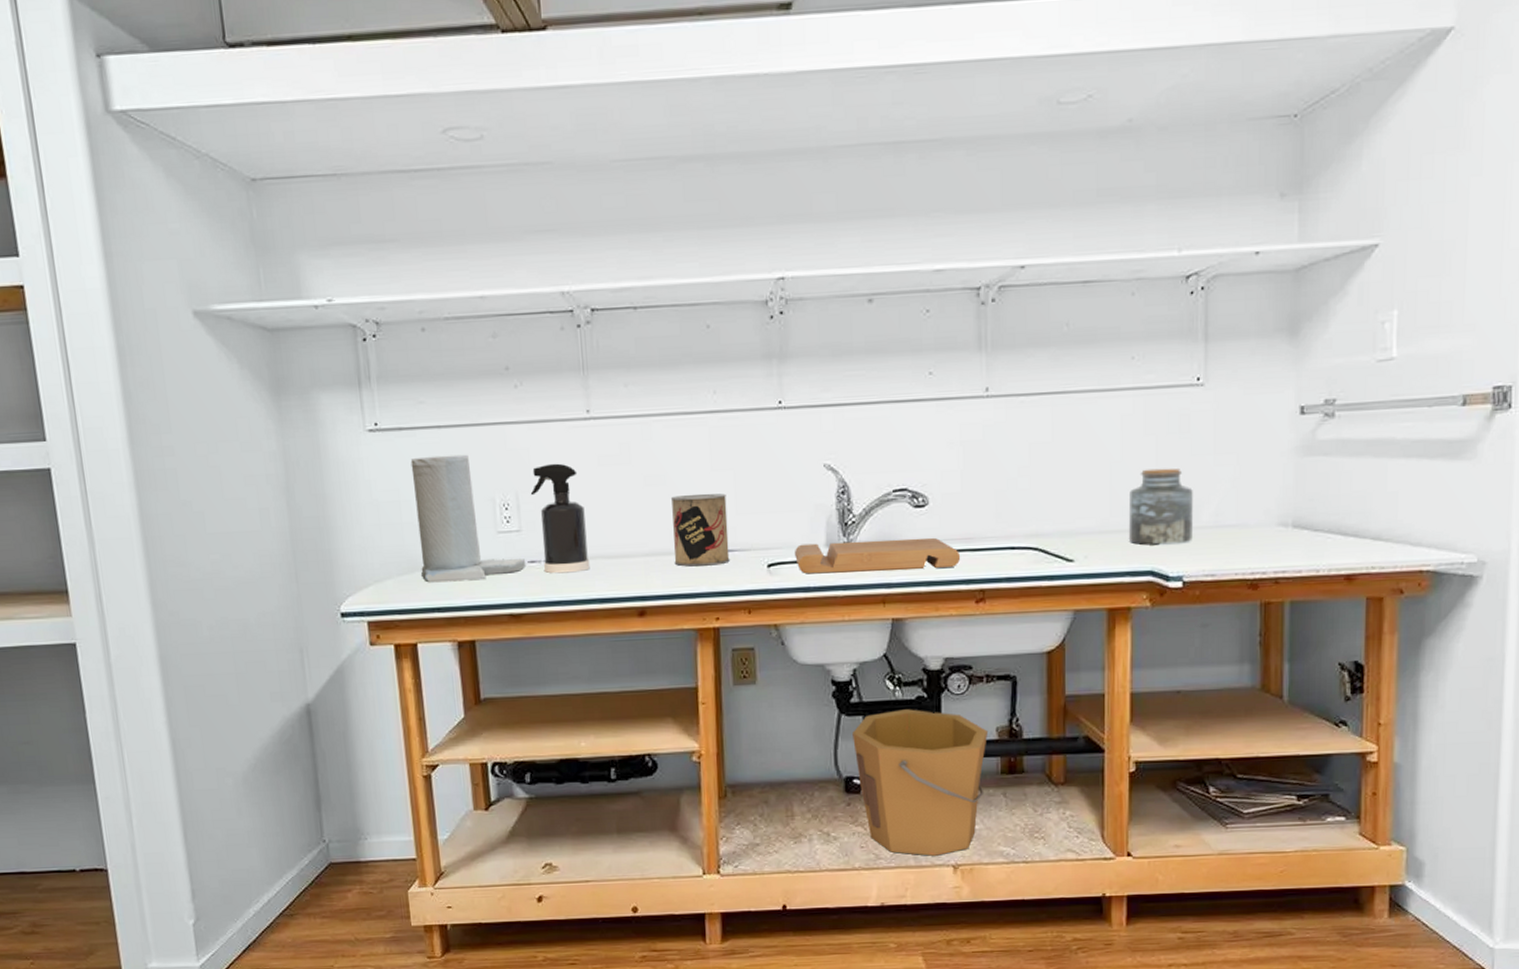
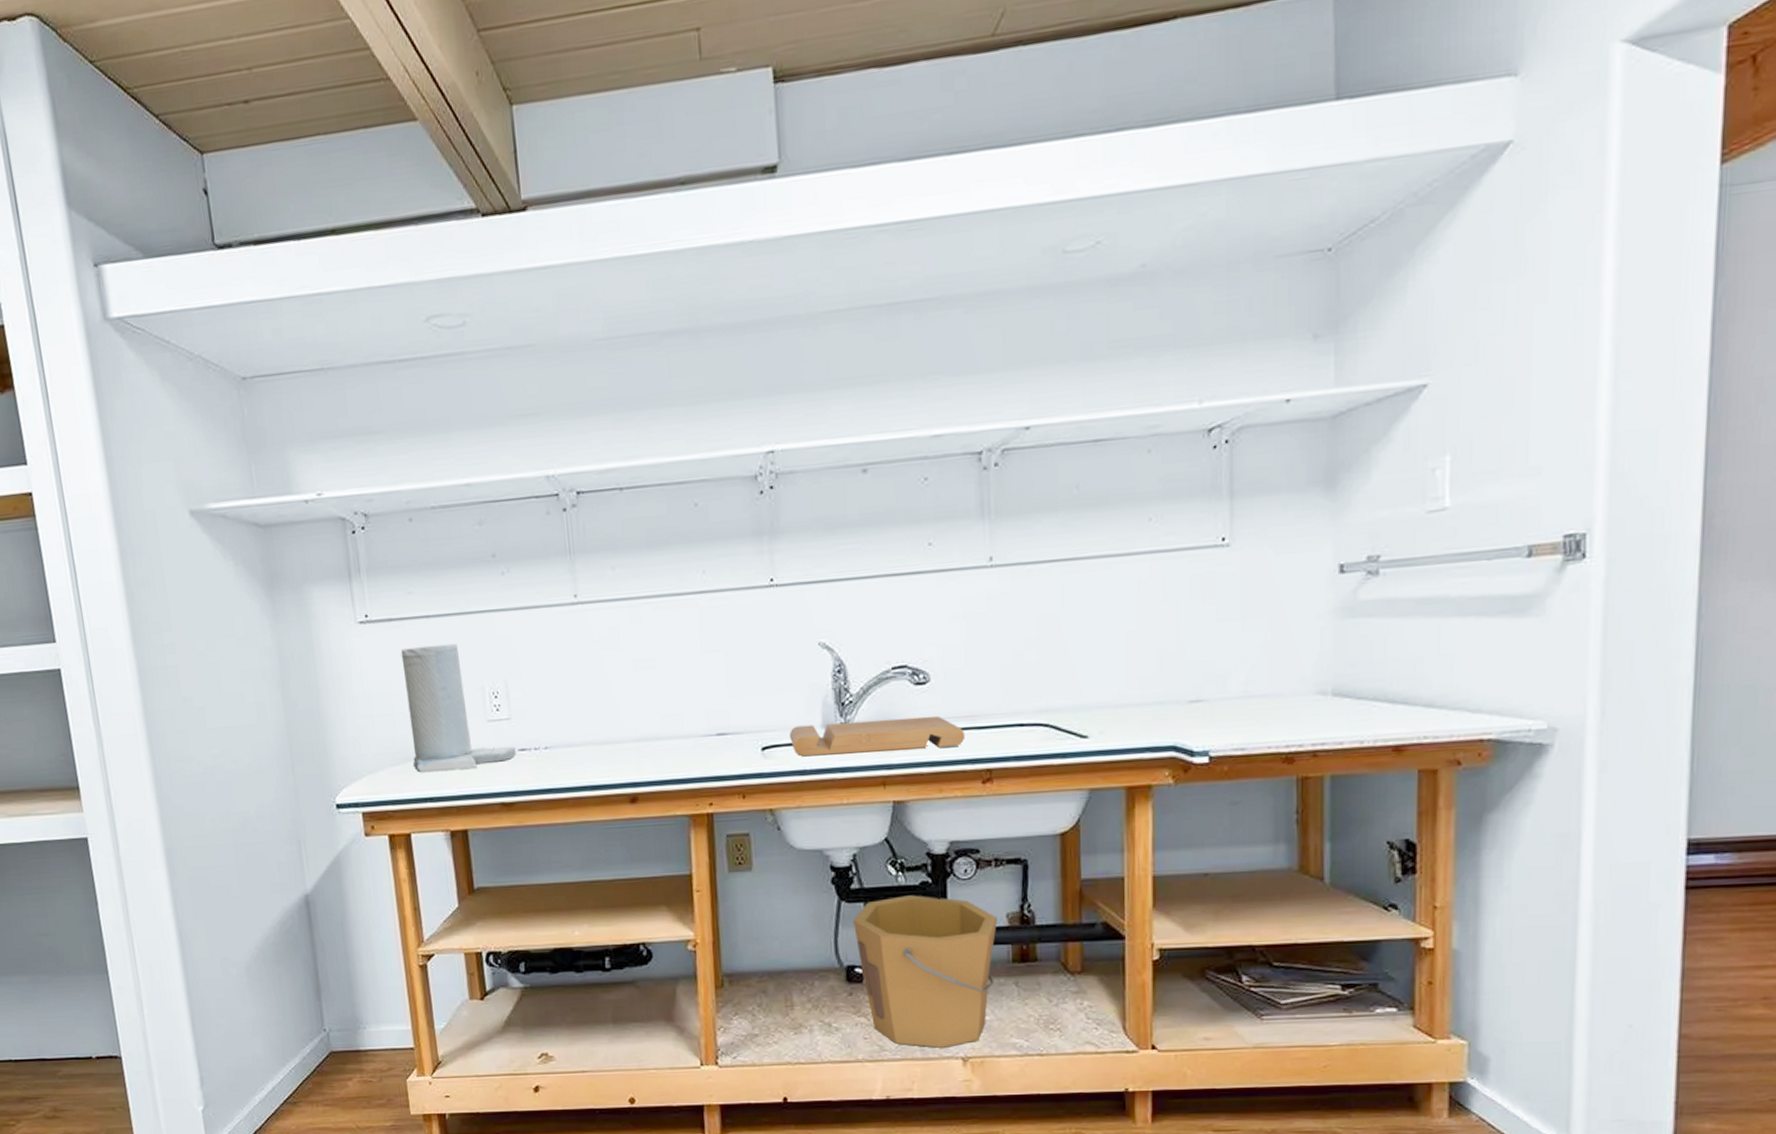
spray bottle: present [530,463,590,574] -> none [519,649,581,762]
tin can: present [670,493,730,567] -> none [660,676,723,752]
jar: present [1128,468,1194,545] -> none [1147,635,1221,718]

